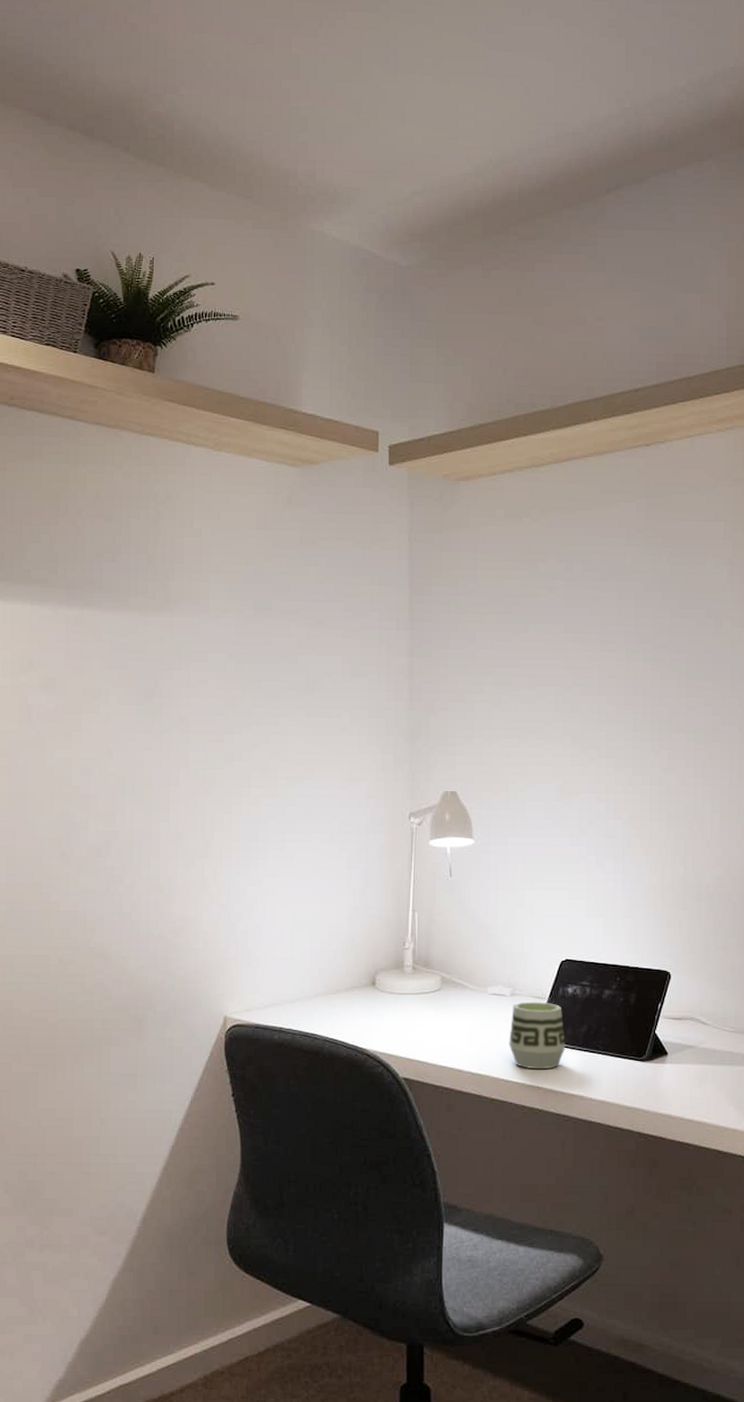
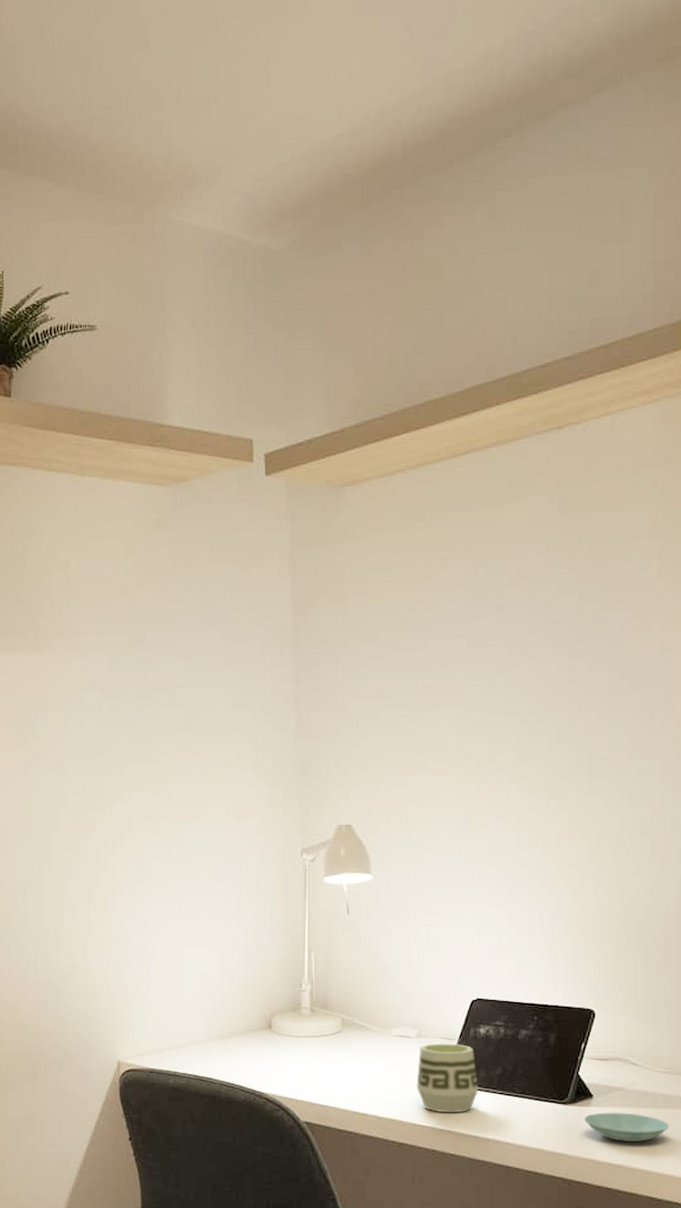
saucer: none [660,1069,735,1097] -> present [584,1112,670,1142]

